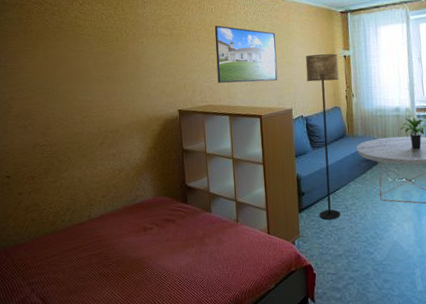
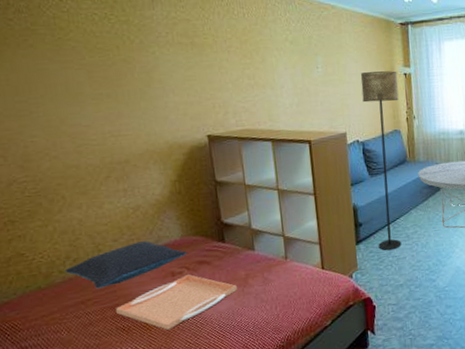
pillow: none [65,198,157,238] -> present [64,241,187,289]
serving tray: none [100,231,195,279] -> present [116,274,237,330]
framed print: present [214,25,278,83] -> none [248,34,329,104]

